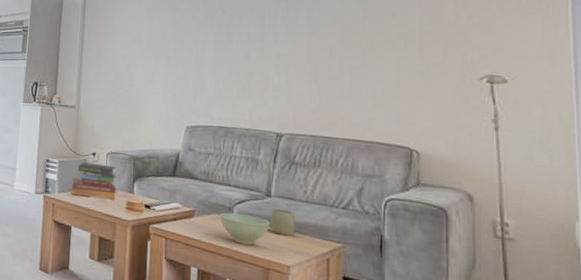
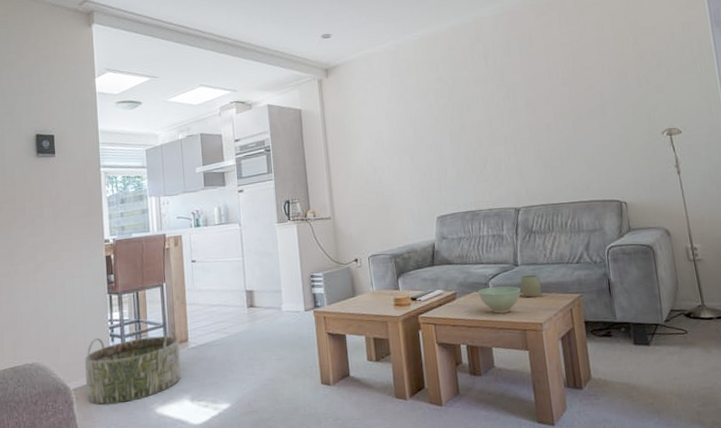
books: present [70,162,117,200] -> none [339,268,383,304]

